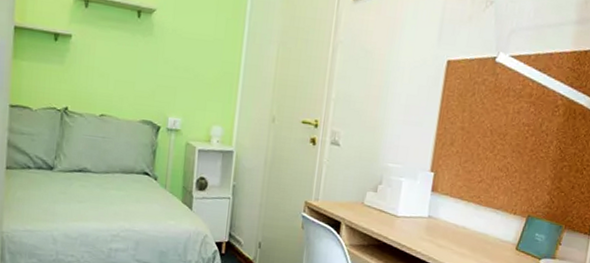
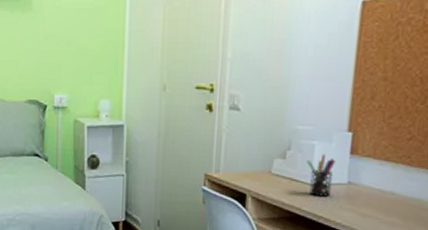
pen holder: none [394,190,419,228] -> present [306,154,335,197]

